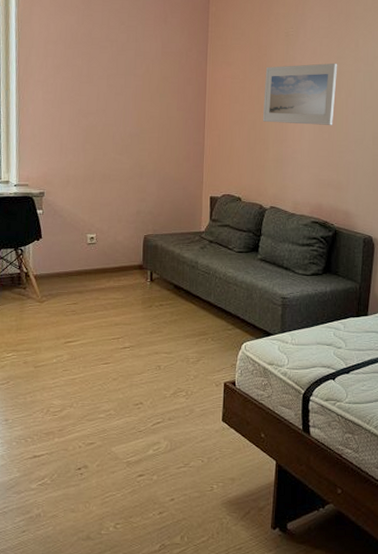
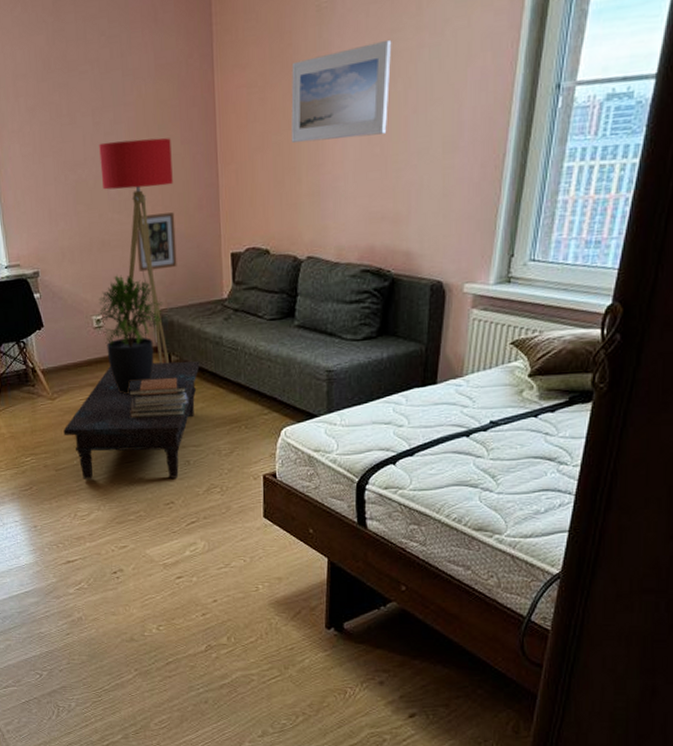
coffee table: none [47,278,177,381] -> present [63,361,200,480]
potted plant: none [88,202,150,303] -> present [93,274,163,395]
floor lamp: none [109,100,169,280] -> present [99,138,173,364]
book stack: none [111,291,164,325] -> present [128,377,188,418]
picture frame: none [132,159,167,203] -> present [136,212,177,272]

